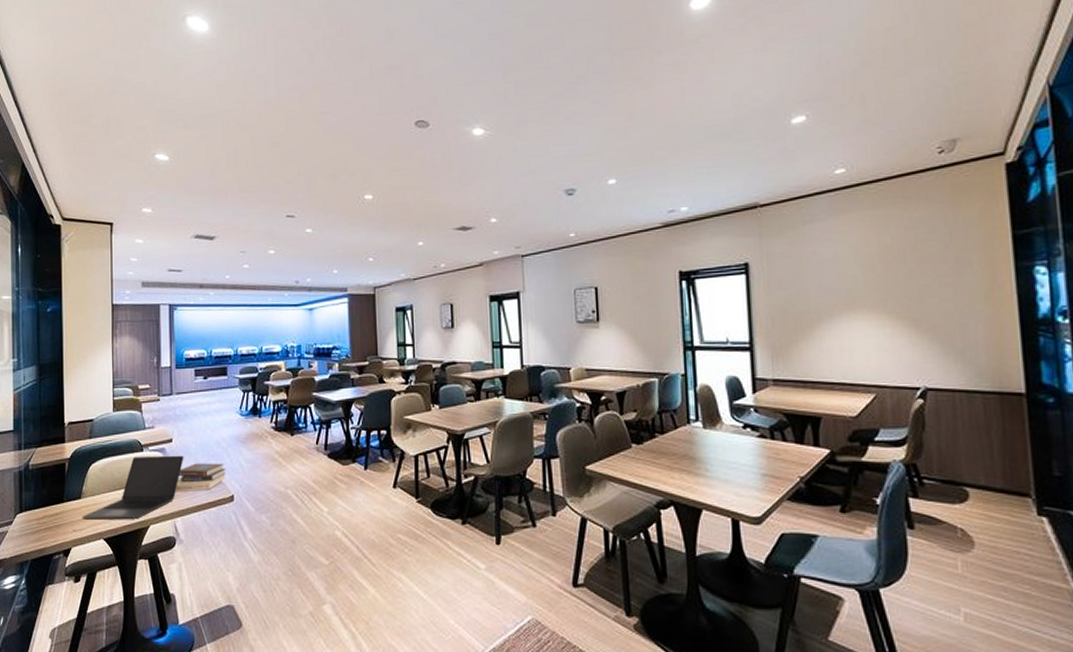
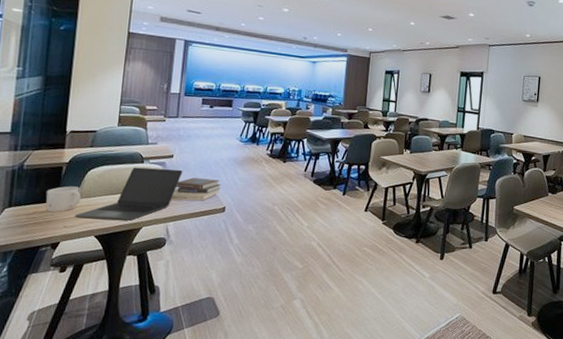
mug: none [52,484,86,515] -> present [45,186,81,213]

